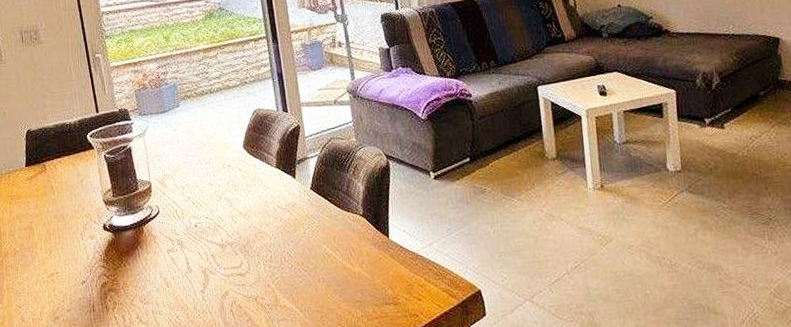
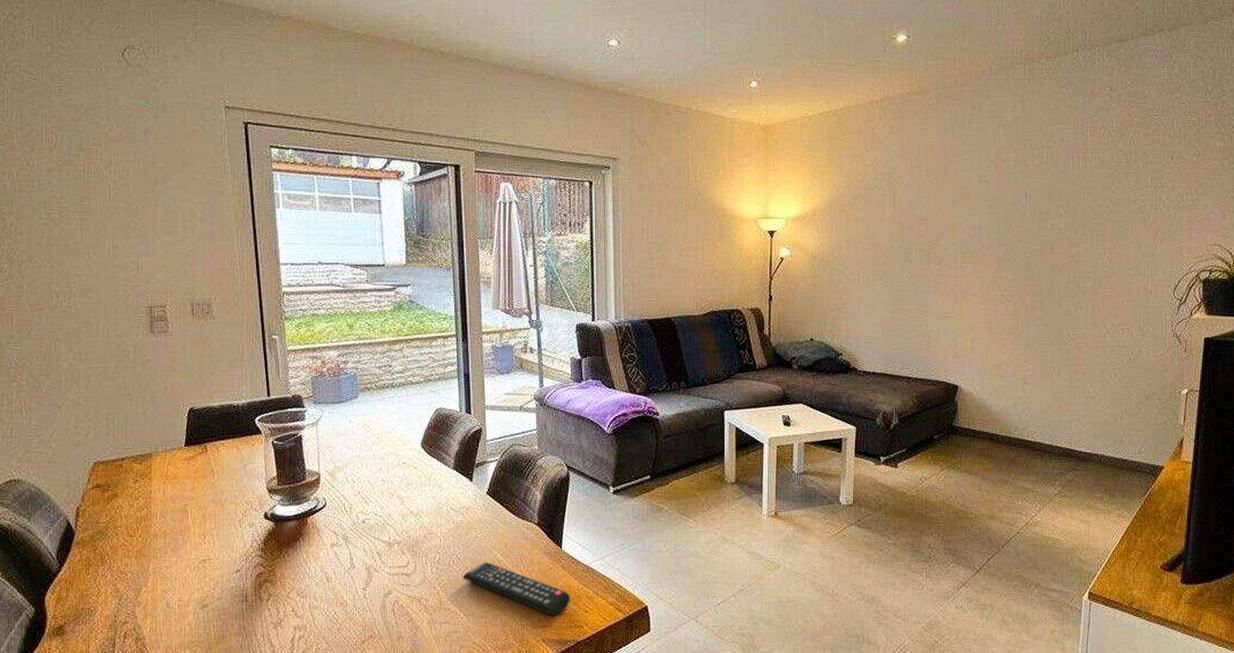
remote control: none [295,257,403,307] -> present [462,562,571,617]

